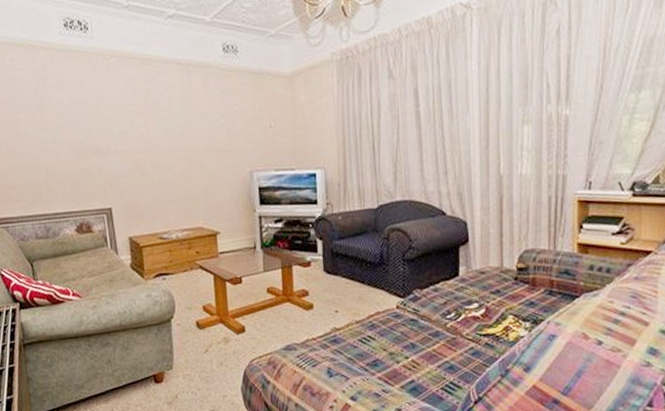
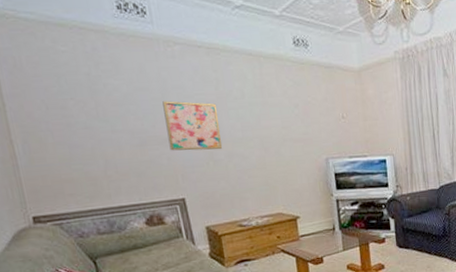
wall art: none [97,112,149,161] -> present [162,101,223,151]

